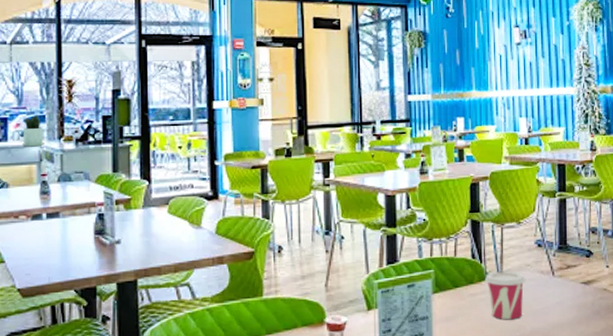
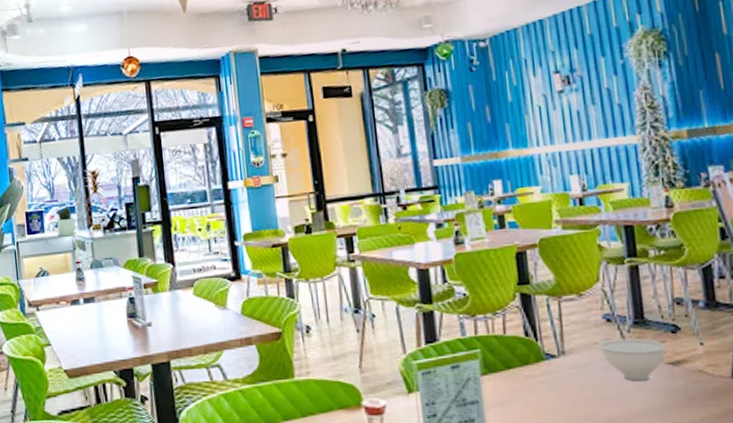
cup: present [484,271,526,320] -> none [542,349,595,406]
bowl: none [531,261,581,298] -> present [599,338,666,381]

